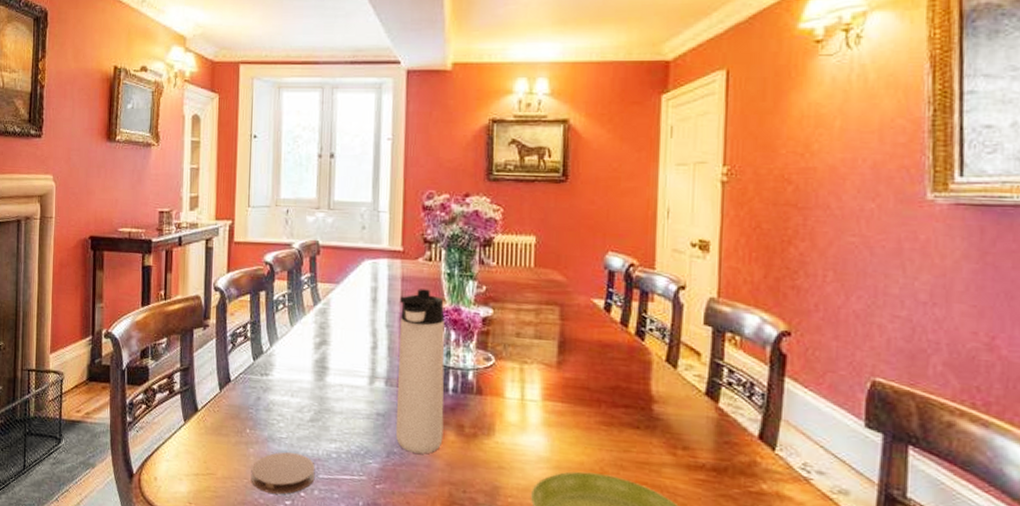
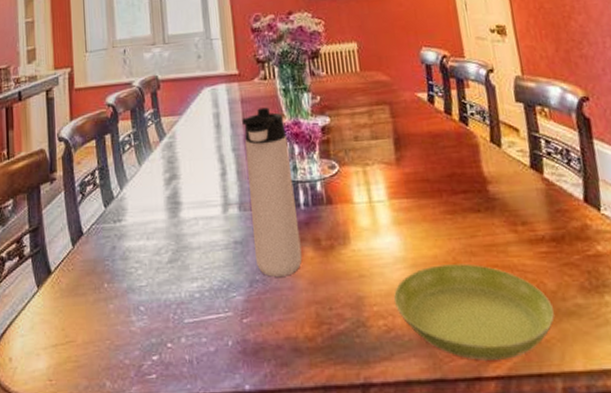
coaster: present [251,452,315,495] -> none [113,300,180,351]

